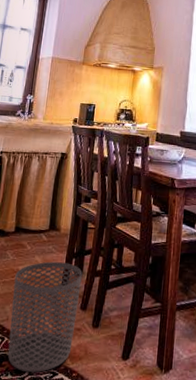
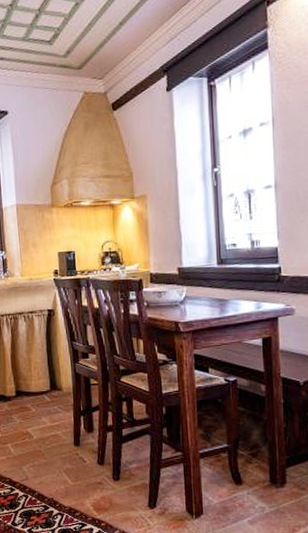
waste bin: present [8,261,83,373] -> none [25,421,96,525]

